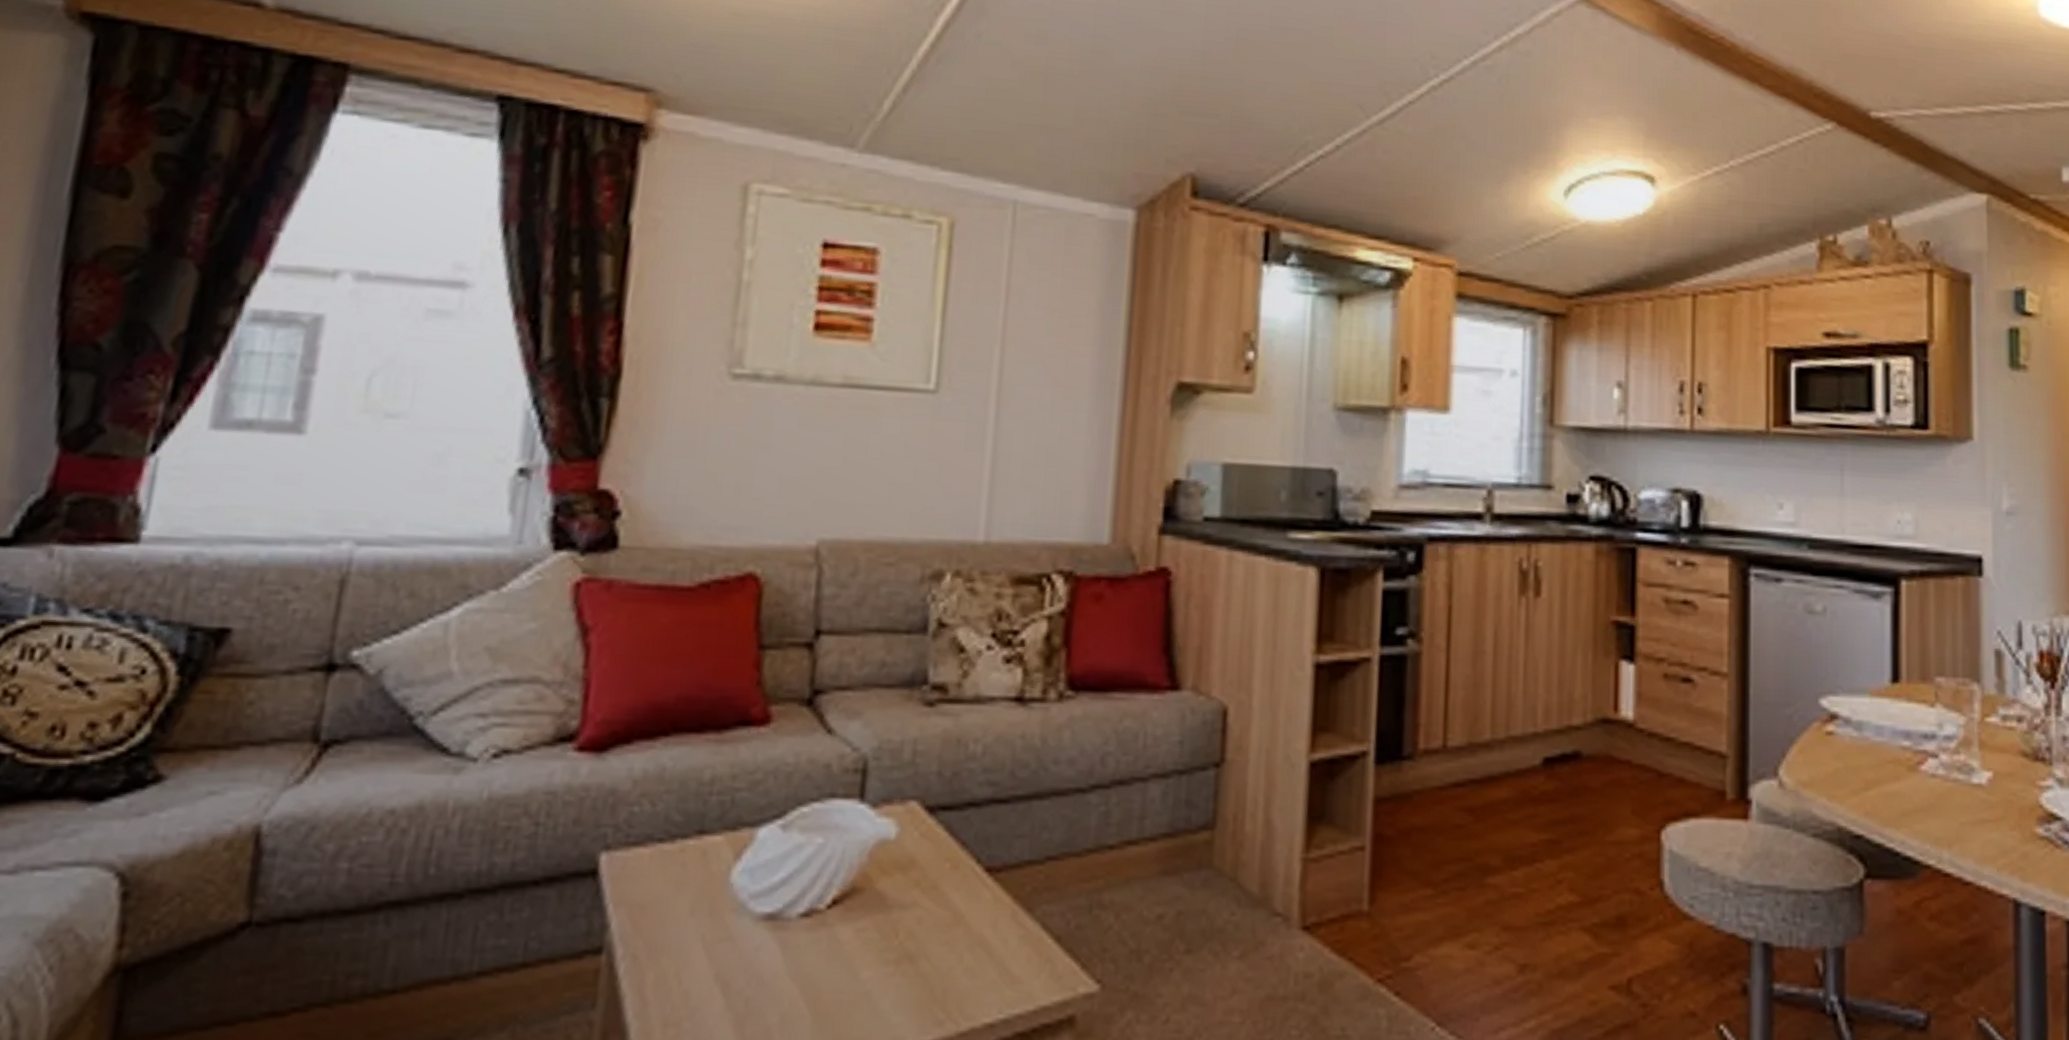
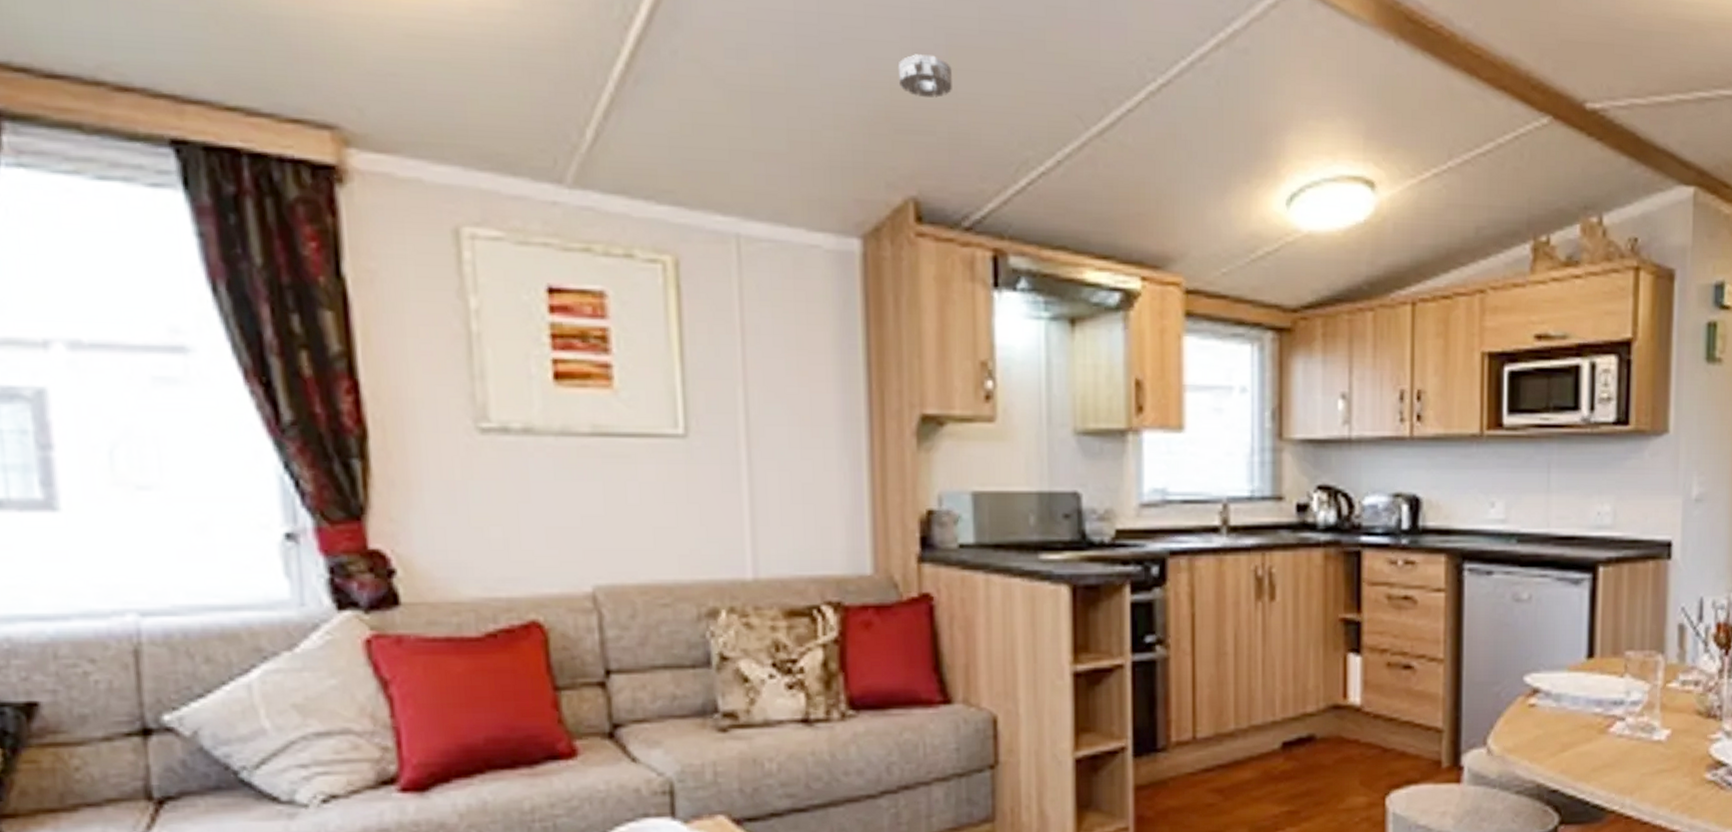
smoke detector: none [1188,45,1240,84] -> present [897,54,952,98]

